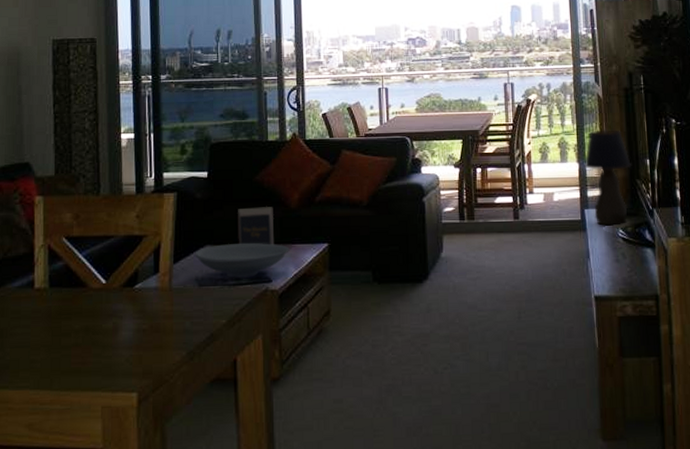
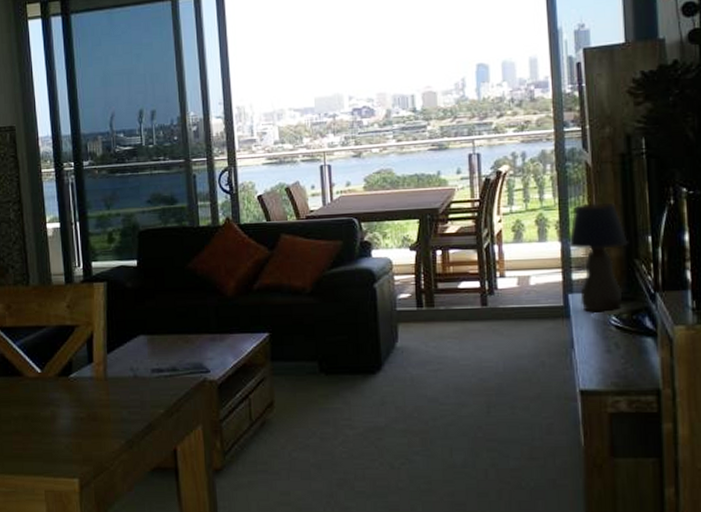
decorative bowl: present [195,242,290,278] -> none [128,332,227,368]
books: present [237,207,275,245] -> none [170,295,211,335]

